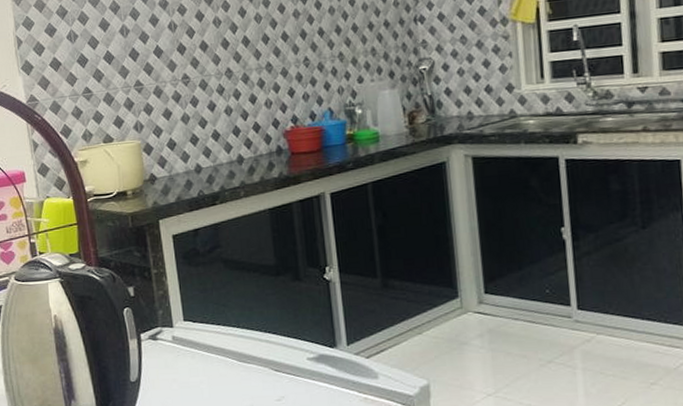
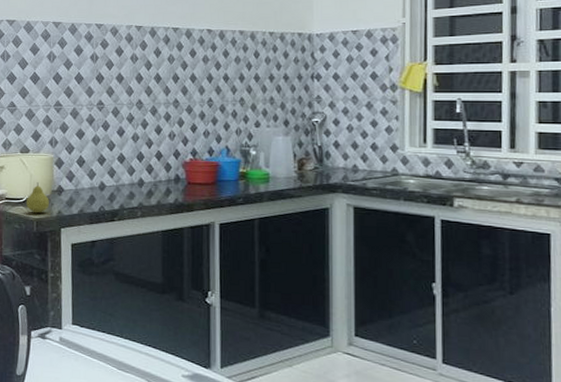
fruit: none [116,173,143,207] -> present [25,182,50,213]

